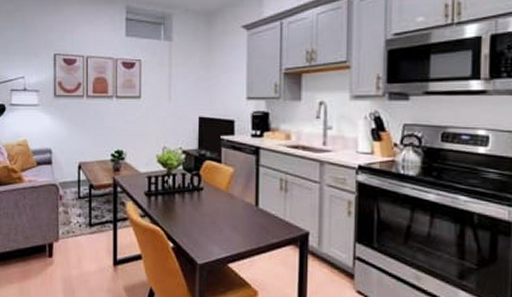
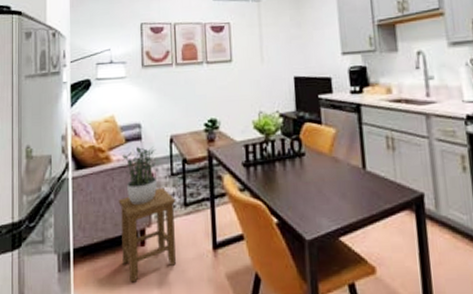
stool: none [29,208,82,288] -> present [118,187,176,283]
potted plant: none [34,169,66,222] -> present [122,146,158,205]

